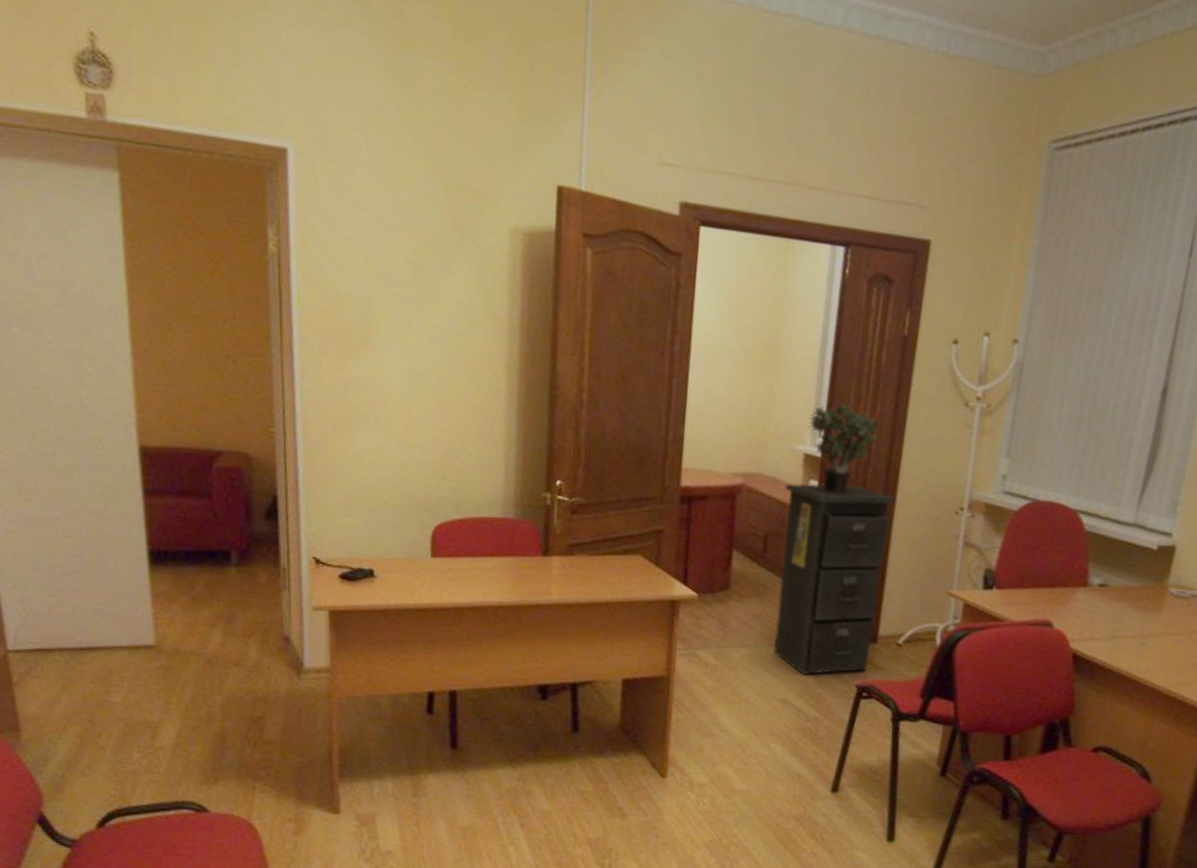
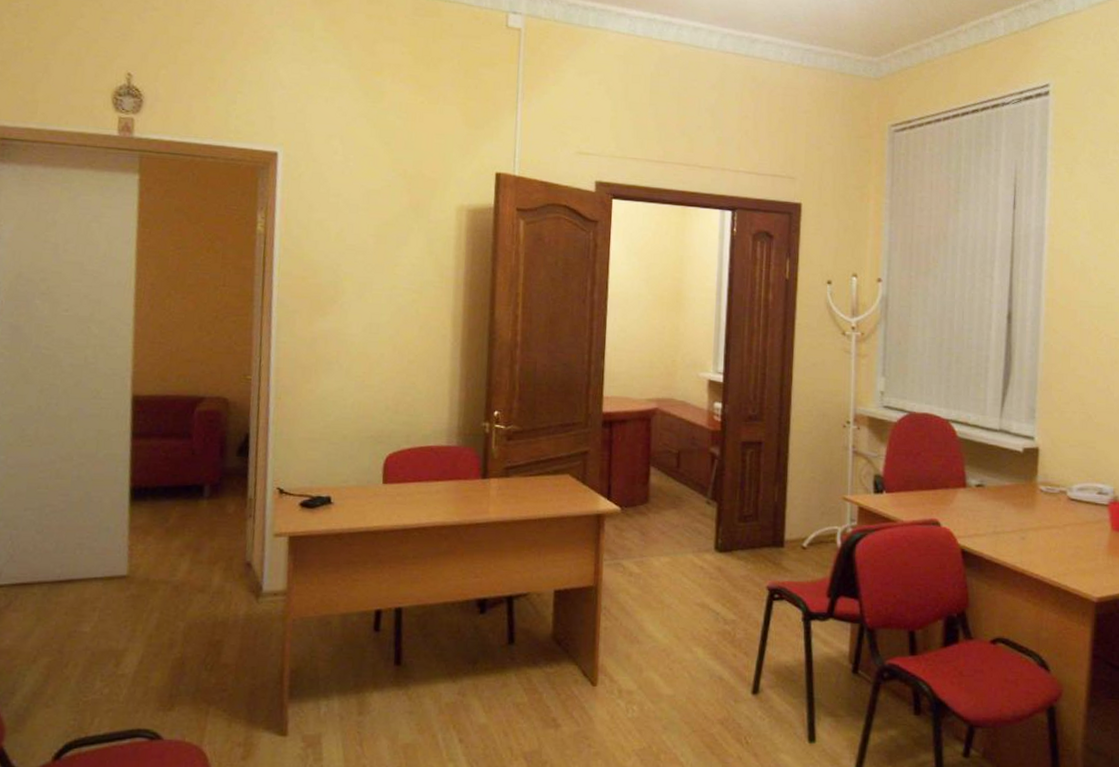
filing cabinet: present [774,483,896,675] -> none [691,405,791,580]
potted plant: present [808,403,880,494] -> none [710,336,771,413]

